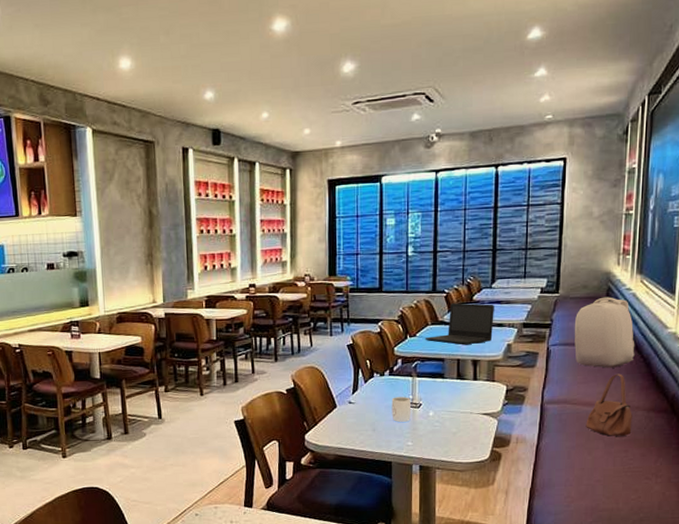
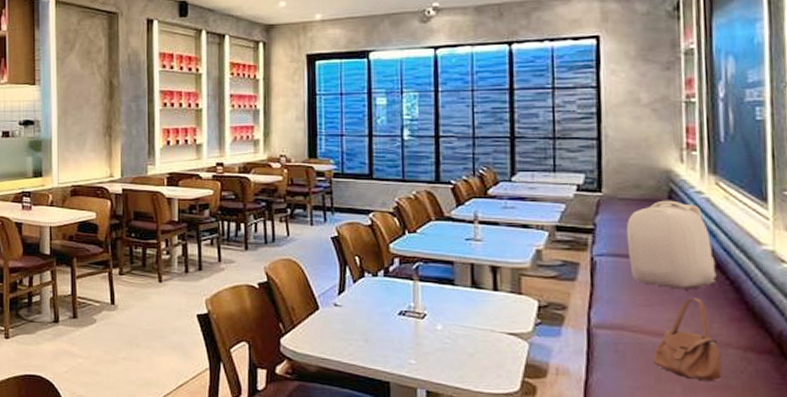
mug: present [391,397,412,423] -> none [387,303,414,336]
laptop: present [425,303,494,345] -> none [427,197,517,247]

